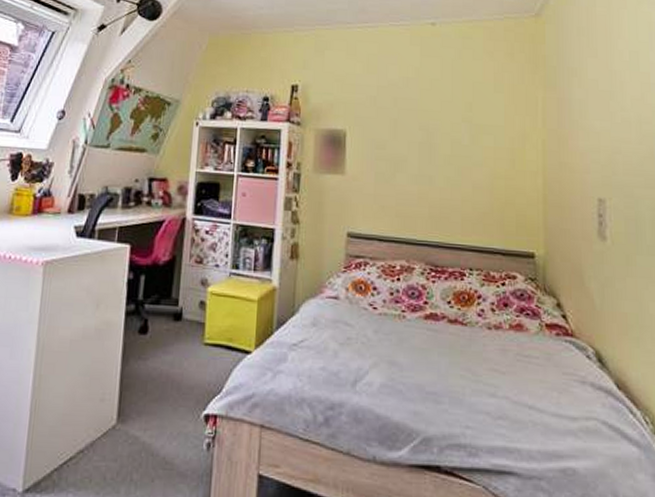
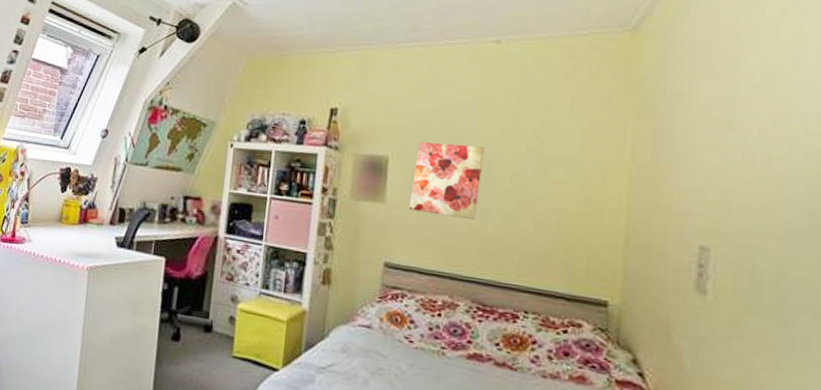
wall art: none [366,116,428,186] -> present [408,142,485,219]

